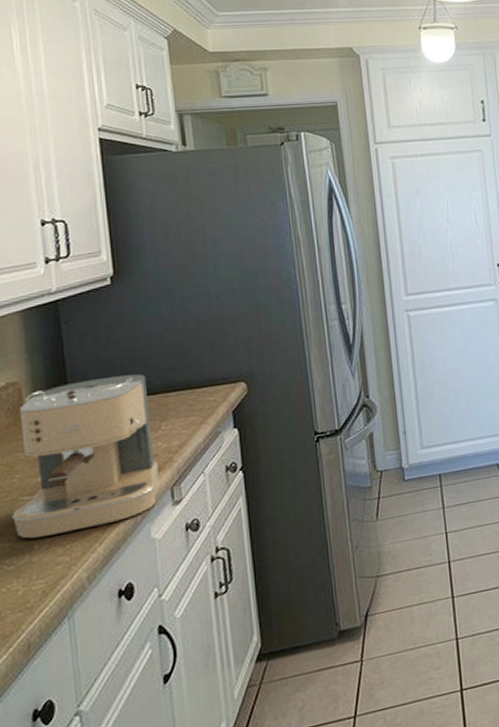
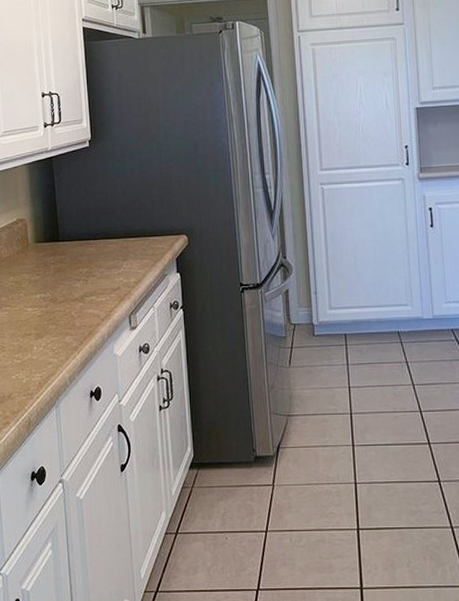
coffee maker: present [12,374,159,539] -> none [20,221,121,341]

